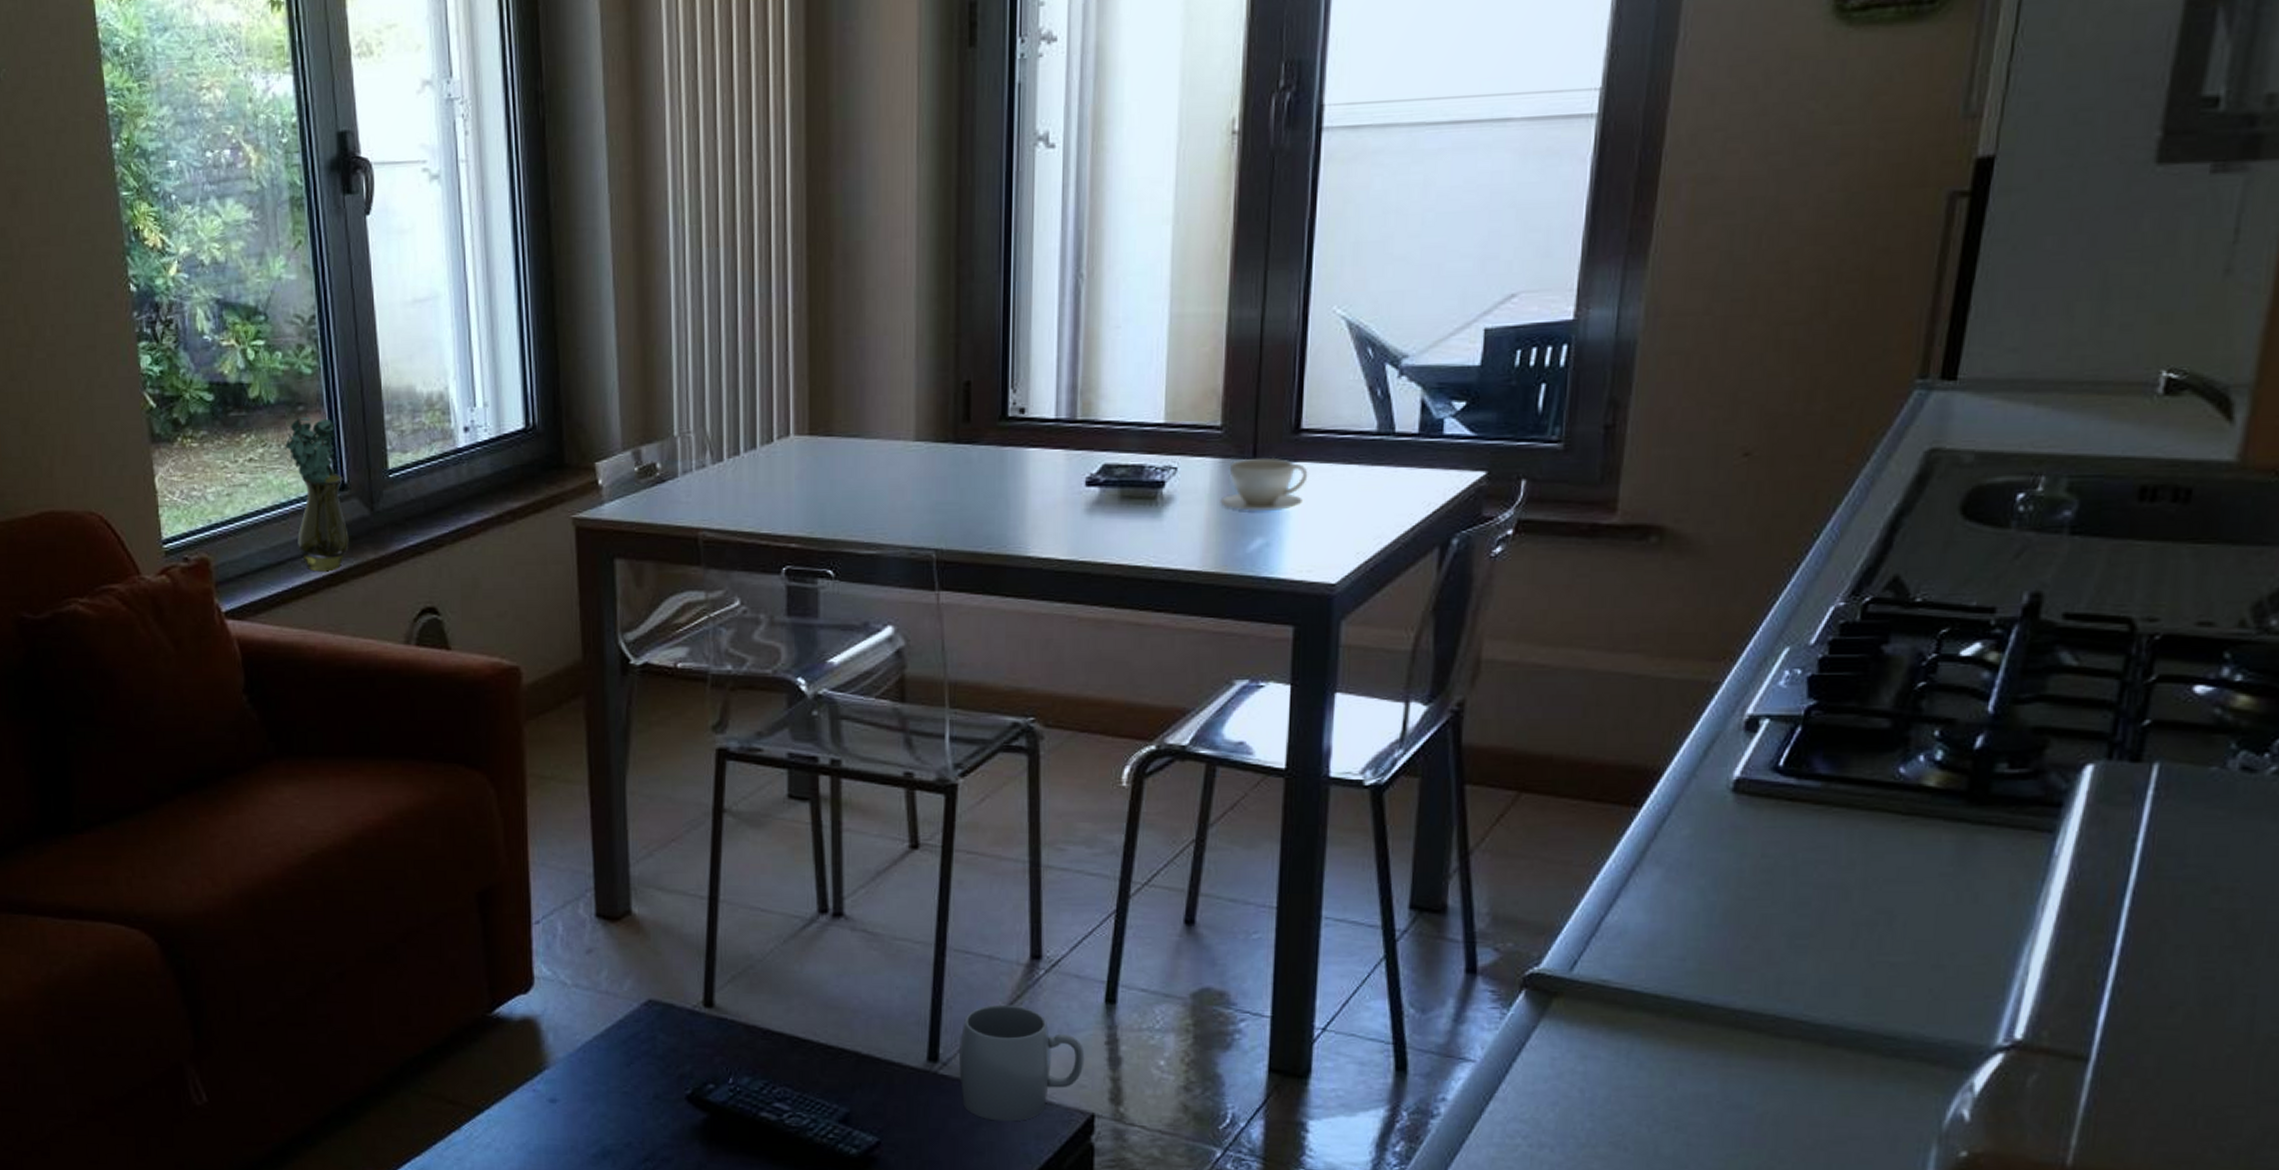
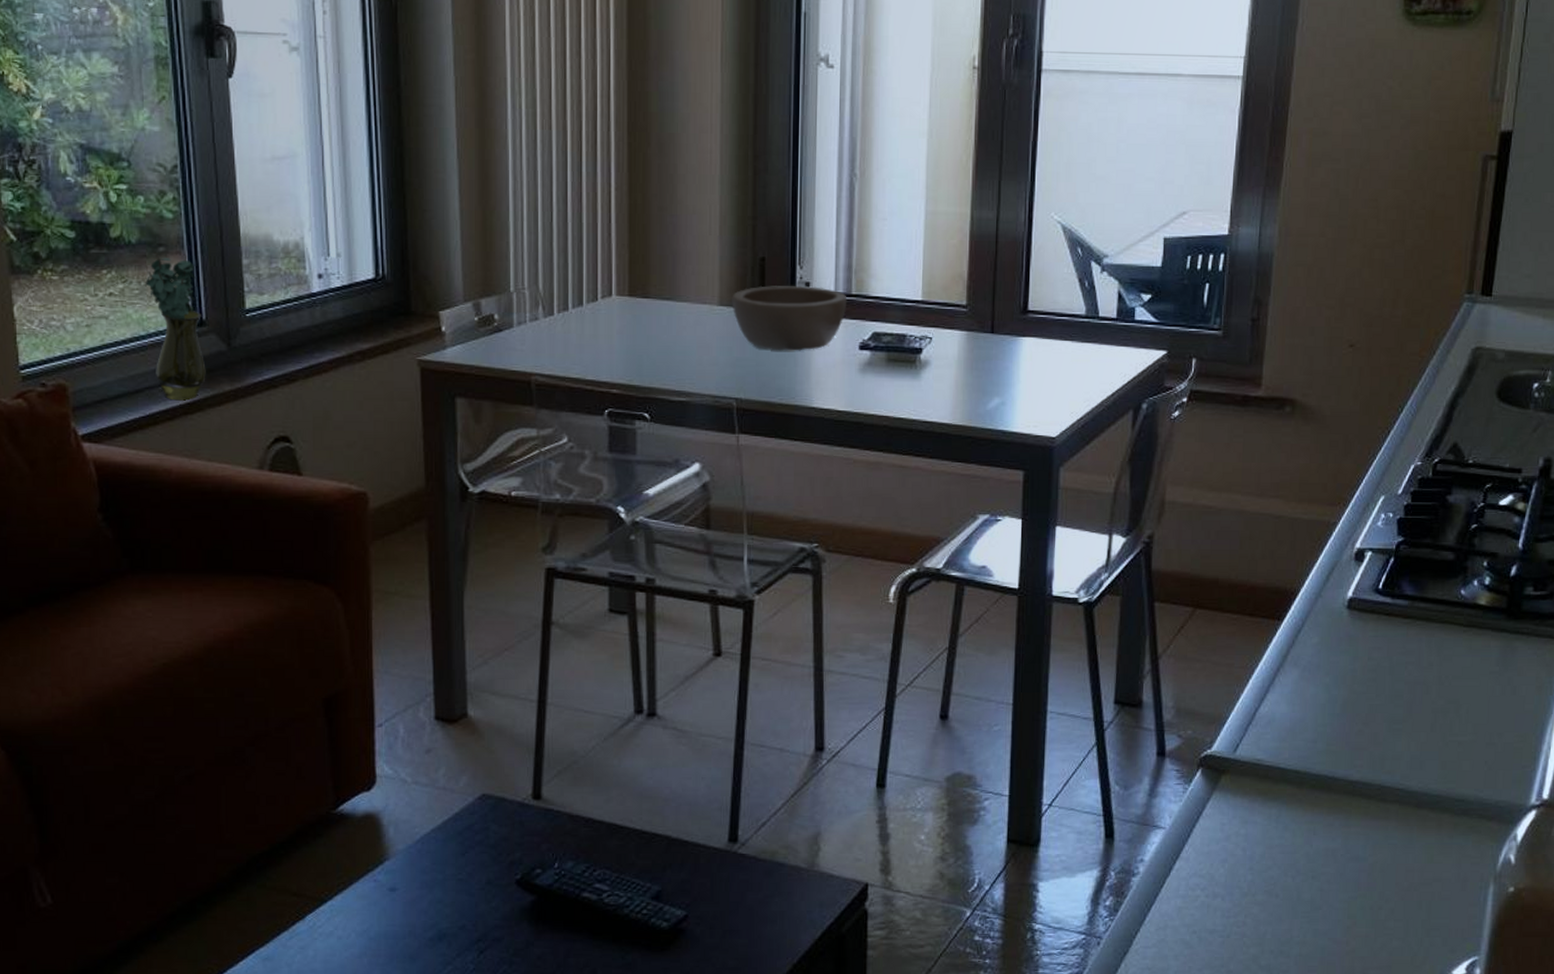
bowl: none [930,413,1071,491] -> present [732,286,847,351]
mug: present [959,1004,1085,1122] -> none [755,791,860,893]
teacup: present [1220,457,1308,512] -> none [966,332,1034,377]

